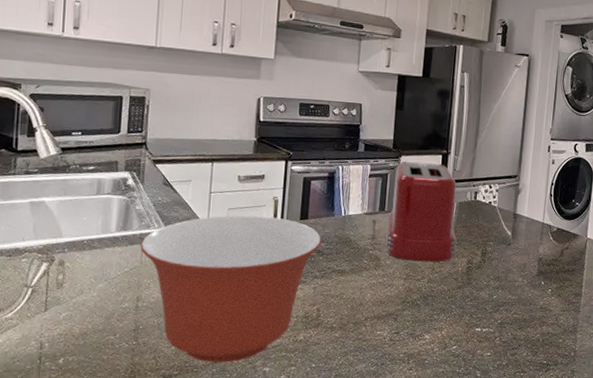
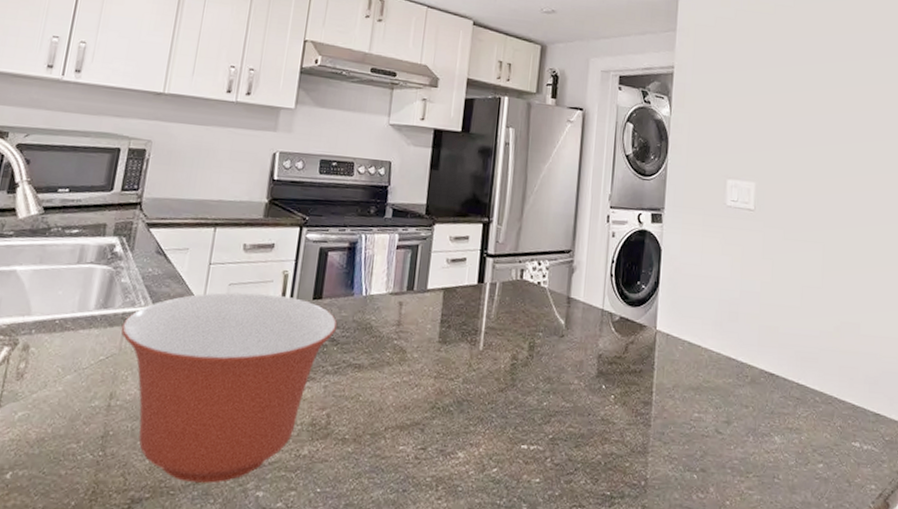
toaster: present [385,160,457,262] -> none [413,229,499,357]

